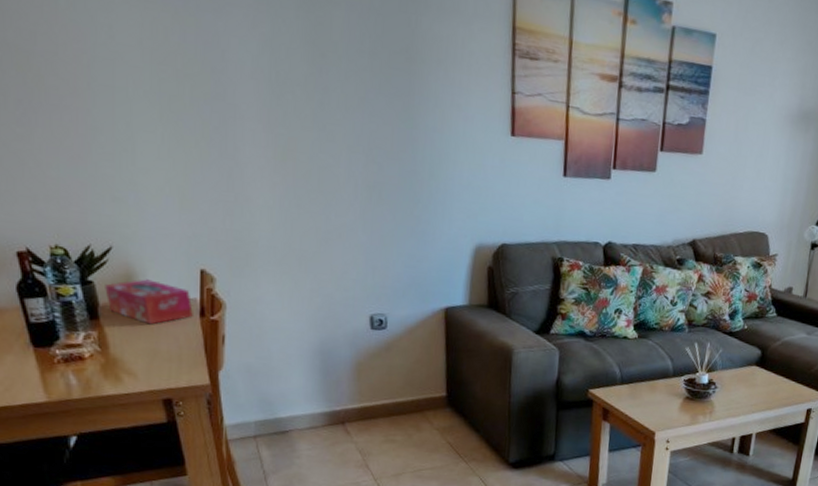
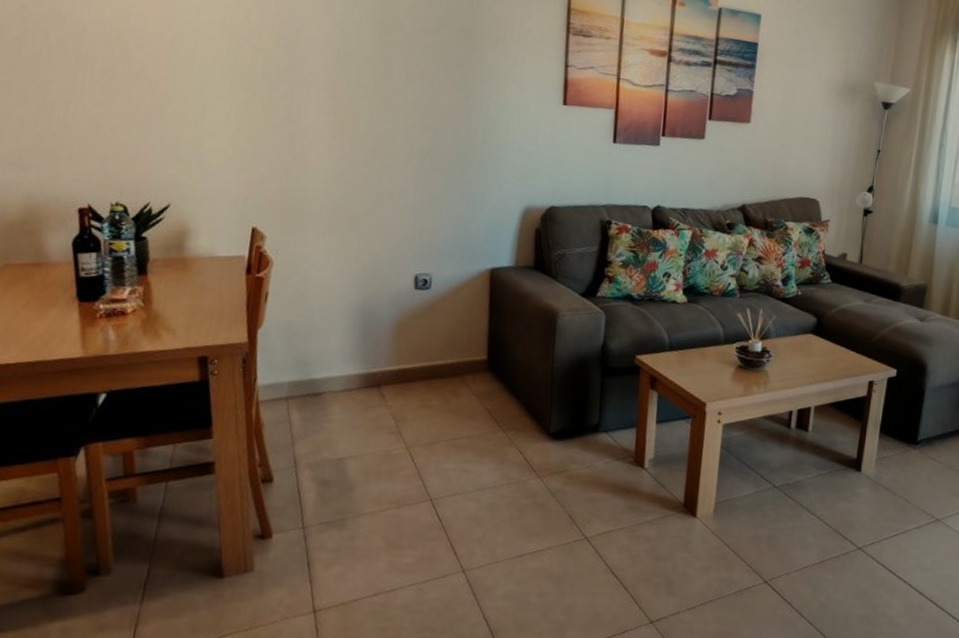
tissue box: present [105,279,193,325] -> none [157,236,240,281]

